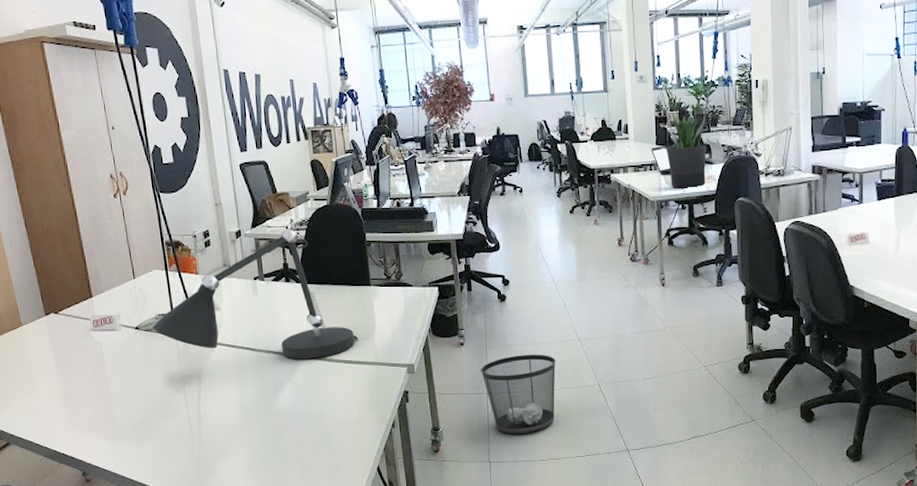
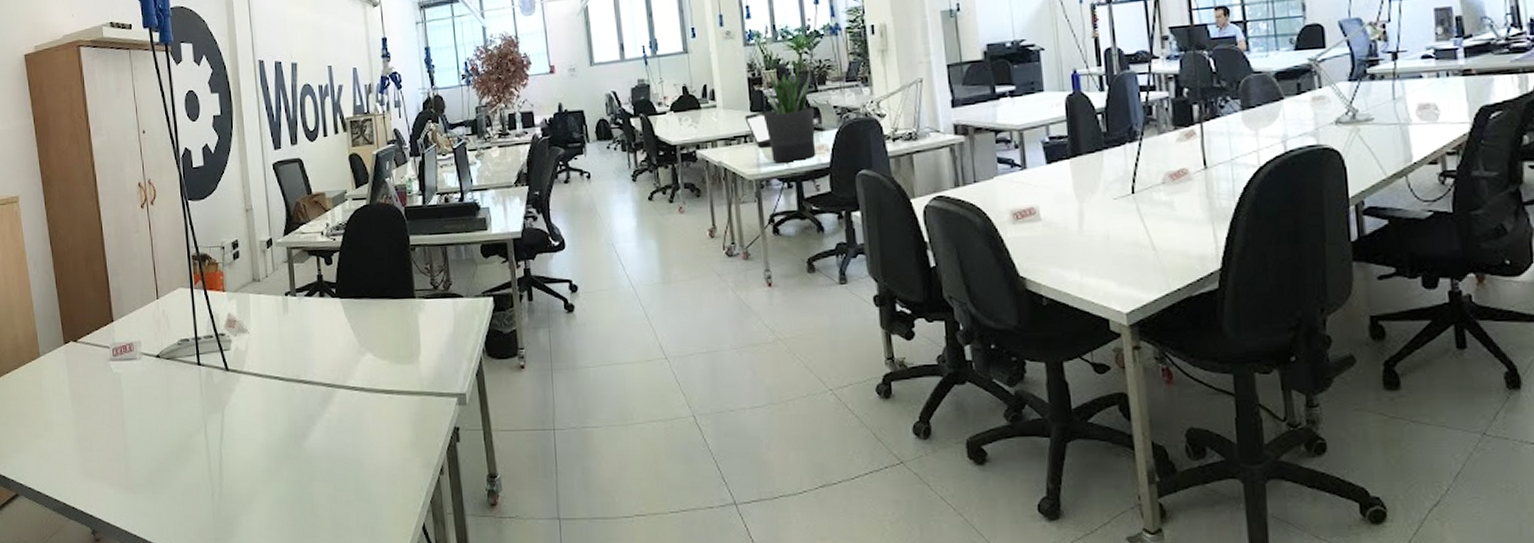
desk lamp: present [152,229,358,360] -> none [174,234,401,390]
waste bin: present [481,354,556,434] -> none [546,377,639,483]

